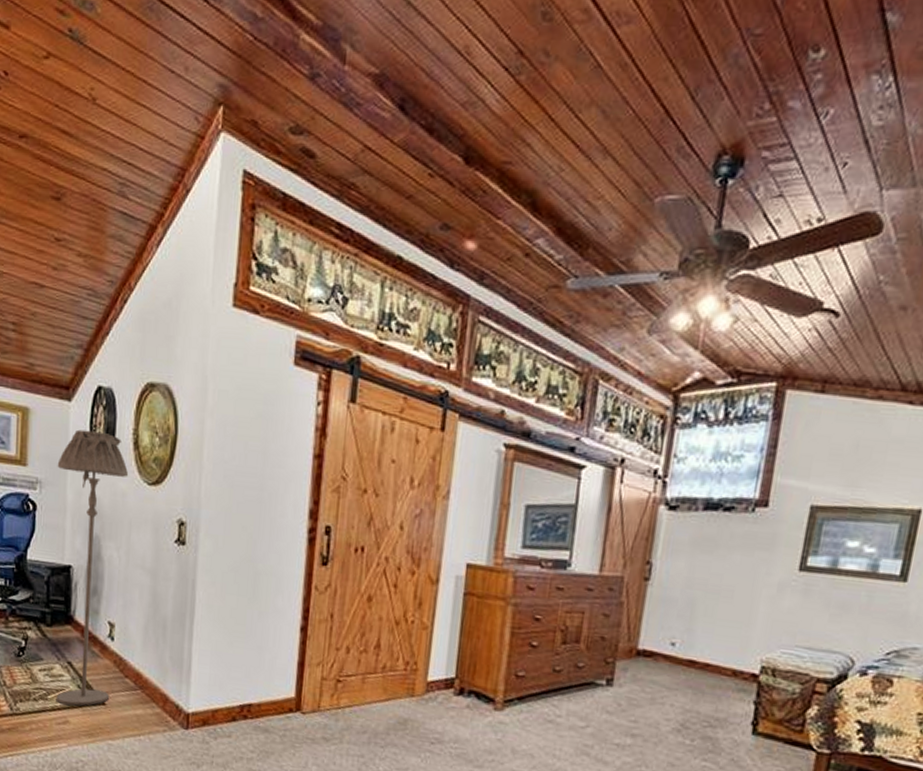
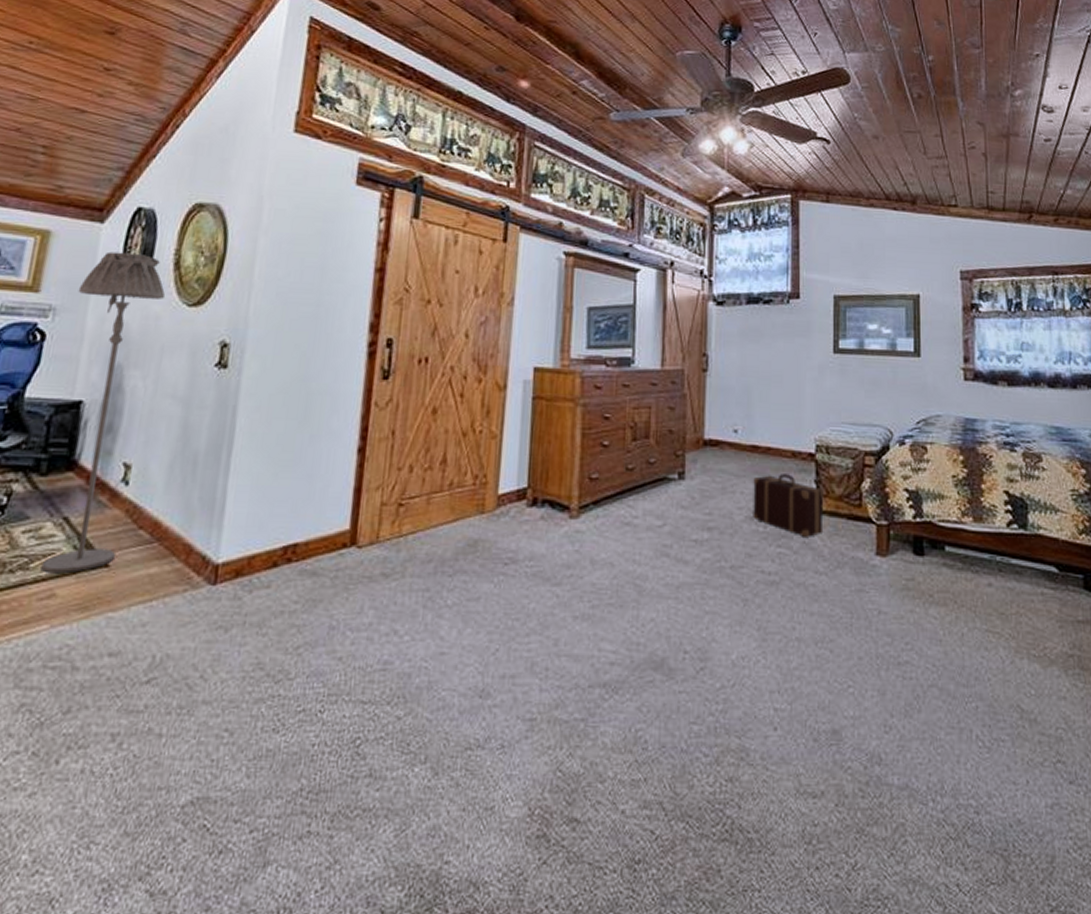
suitcase: none [680,691,762,756] -> present [753,474,824,537]

